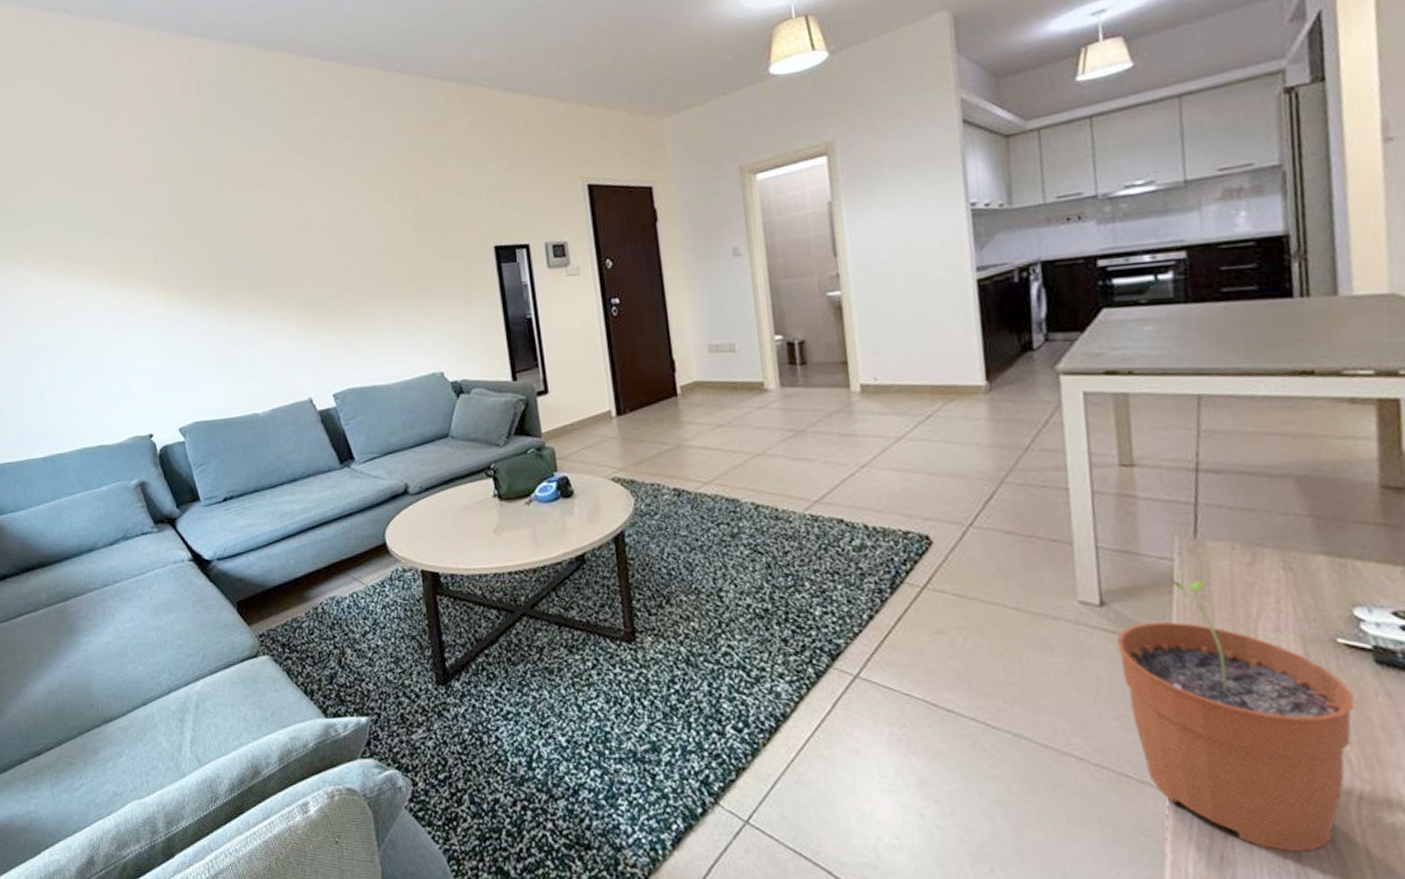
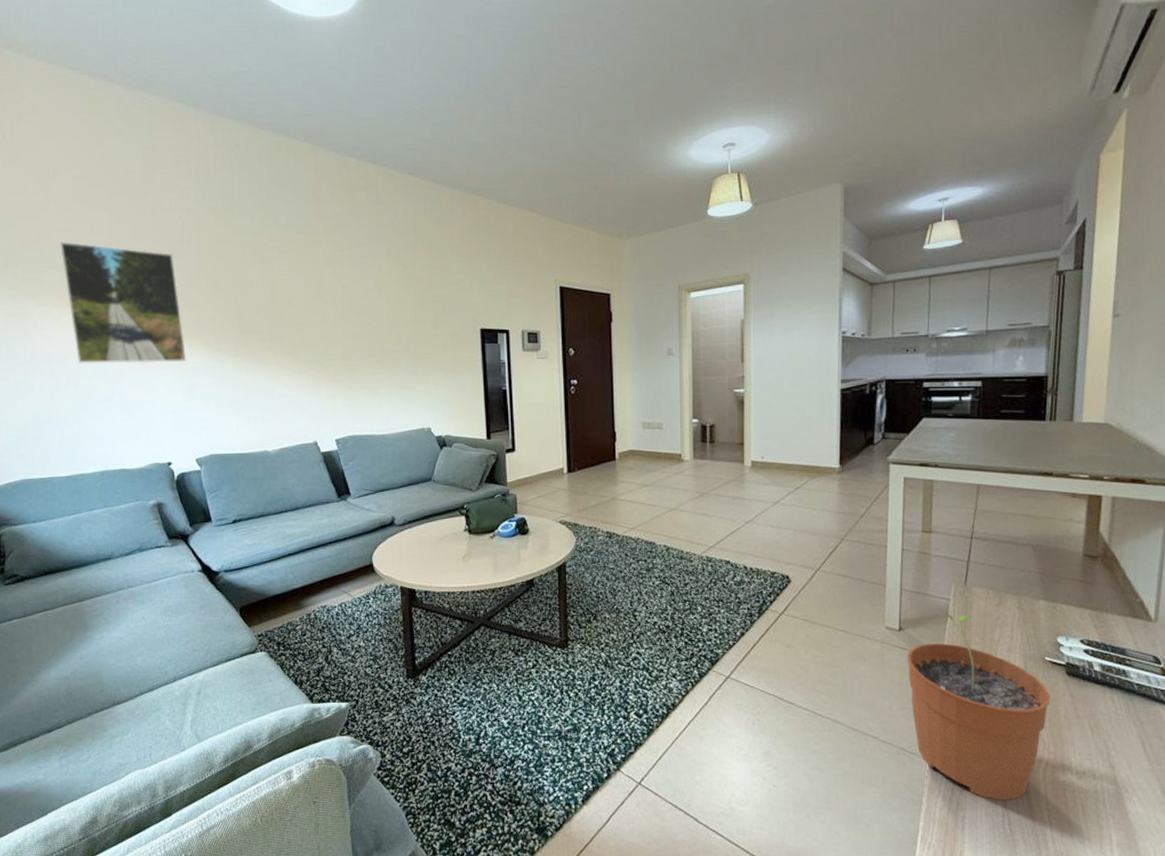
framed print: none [25,194,163,329] -> present [59,241,187,363]

